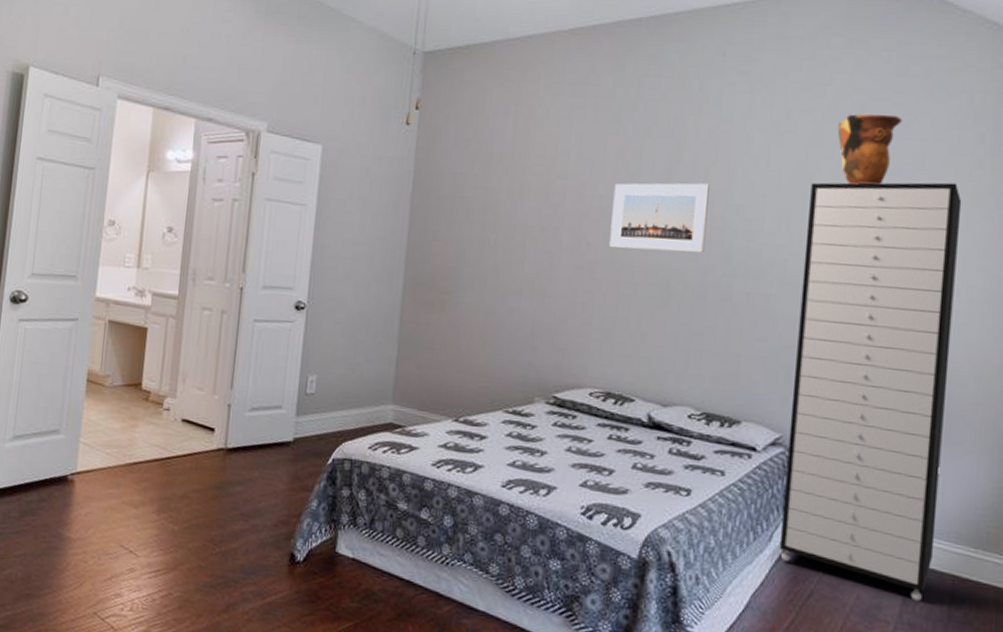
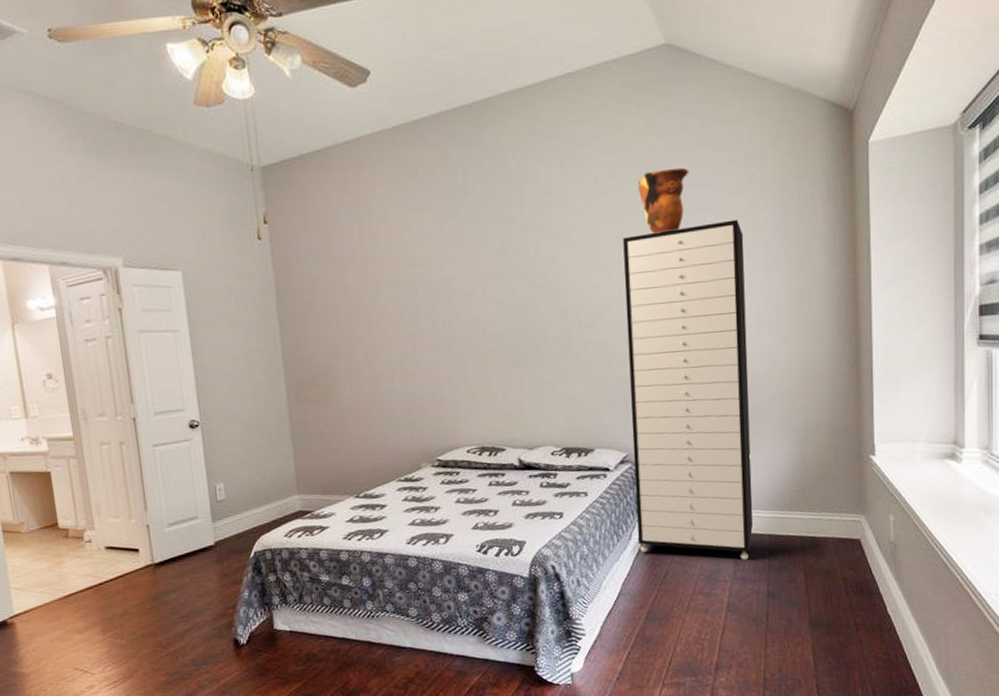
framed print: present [609,183,710,254] -> none [458,252,543,323]

